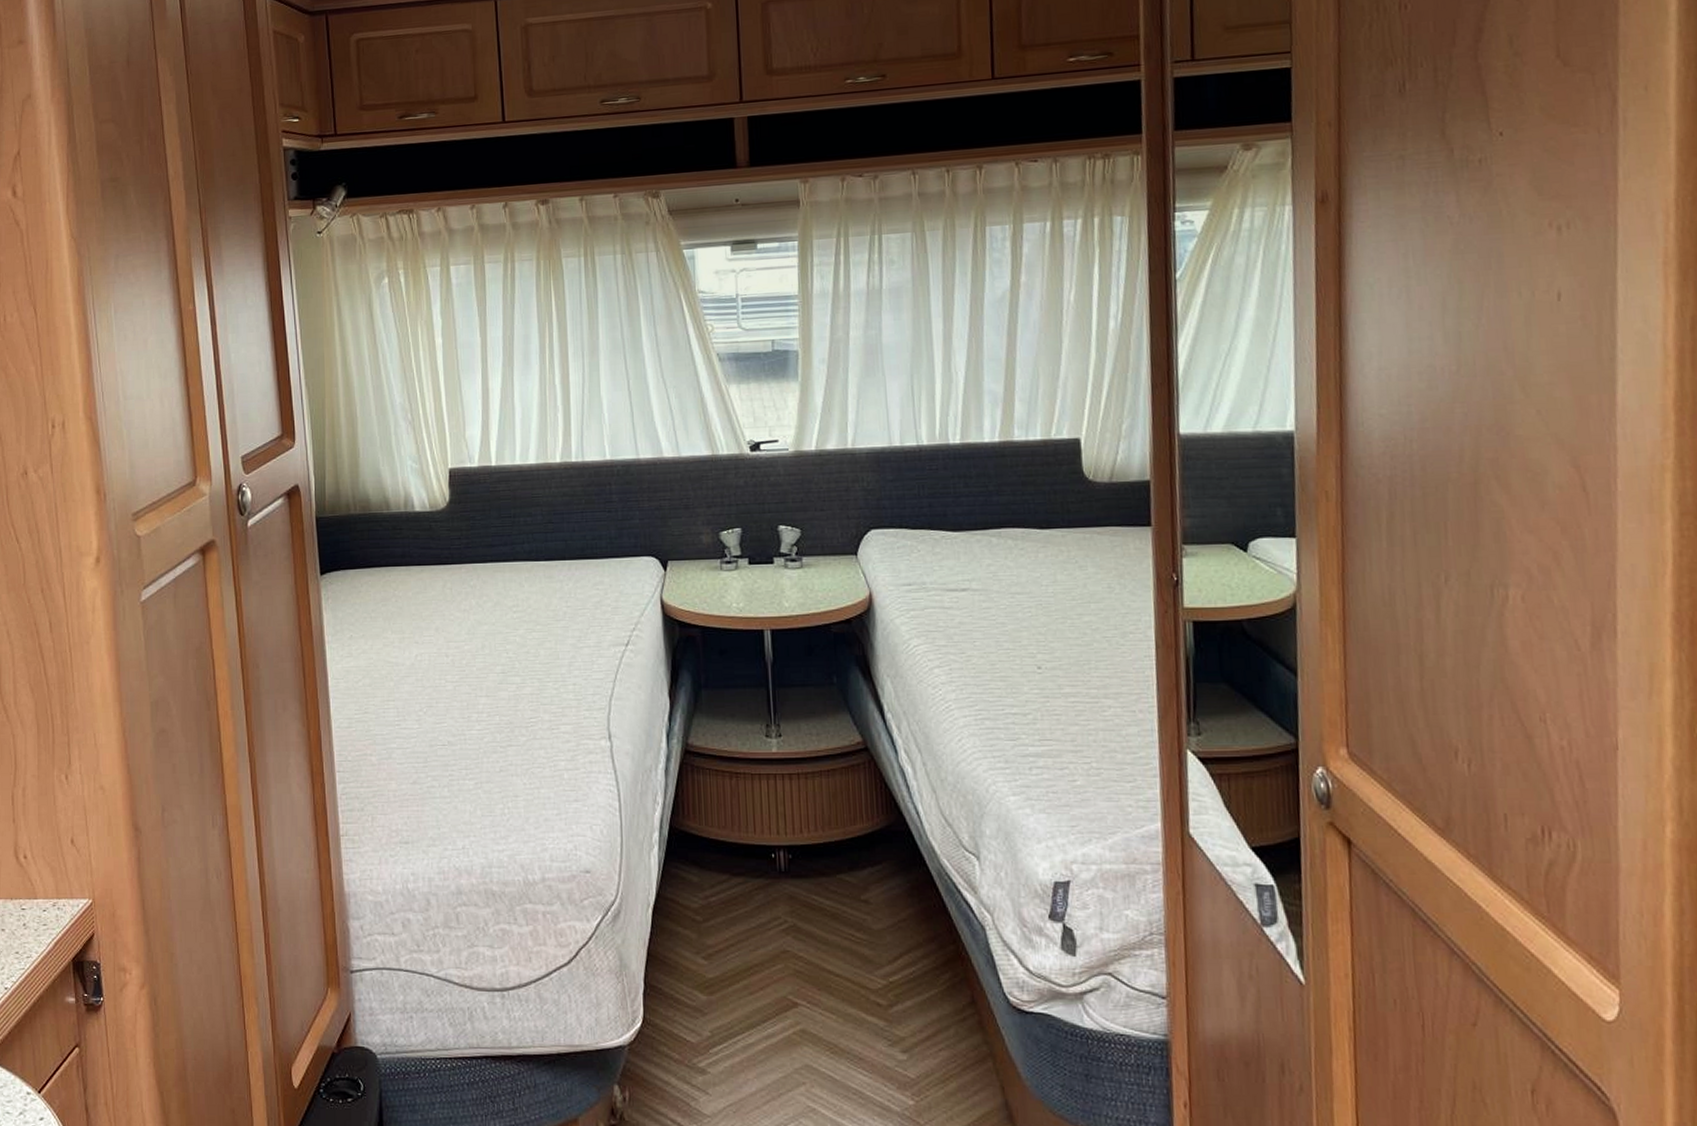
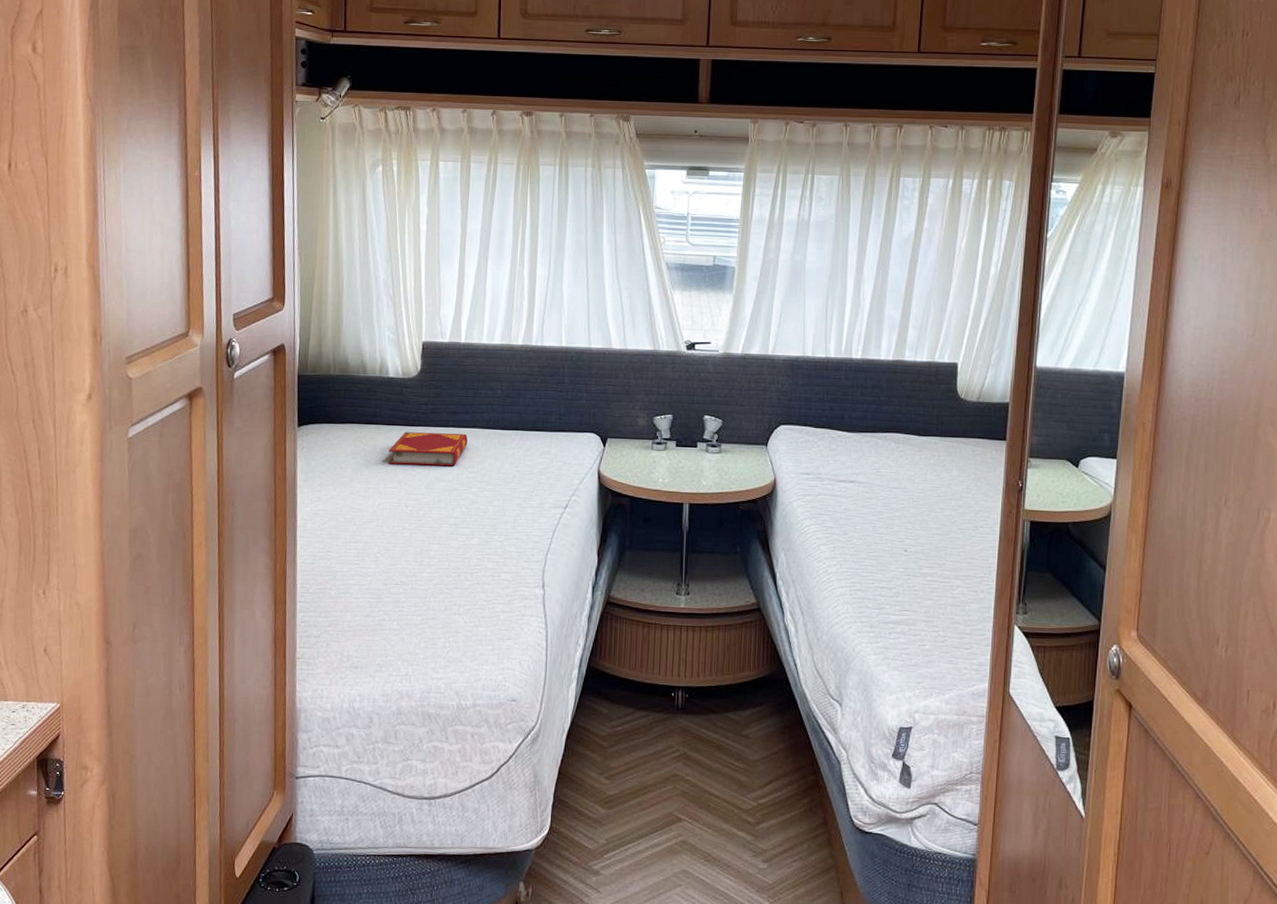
hardback book: none [422,568,509,609] -> present [388,432,468,467]

